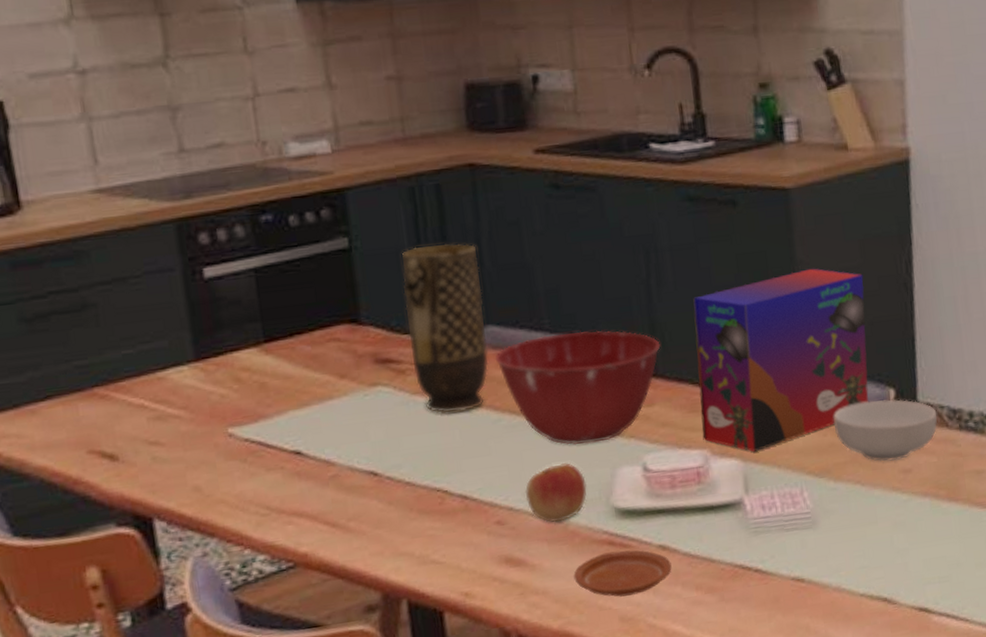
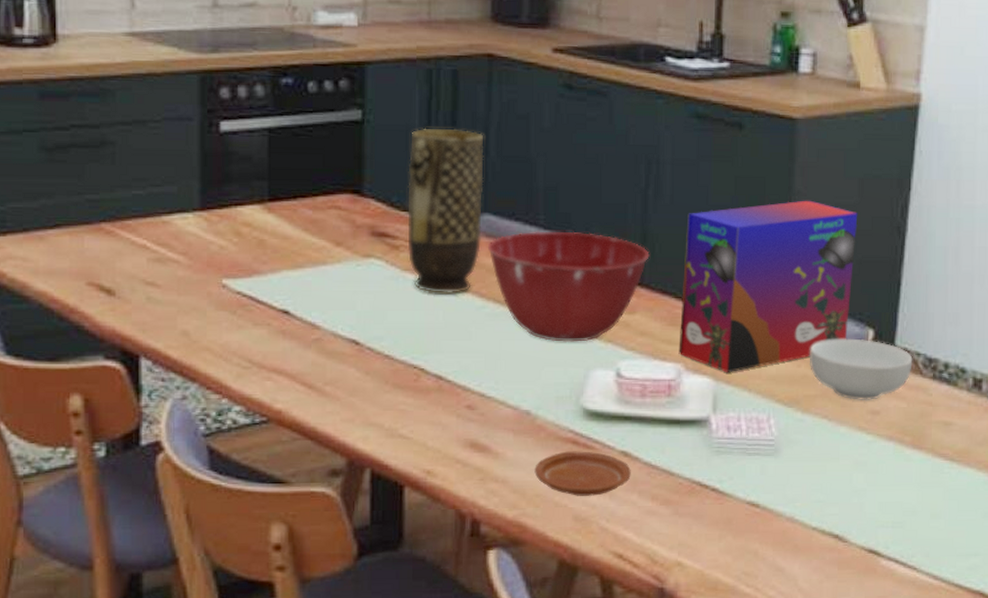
apple: present [525,463,587,522] -> none [498,358,559,414]

